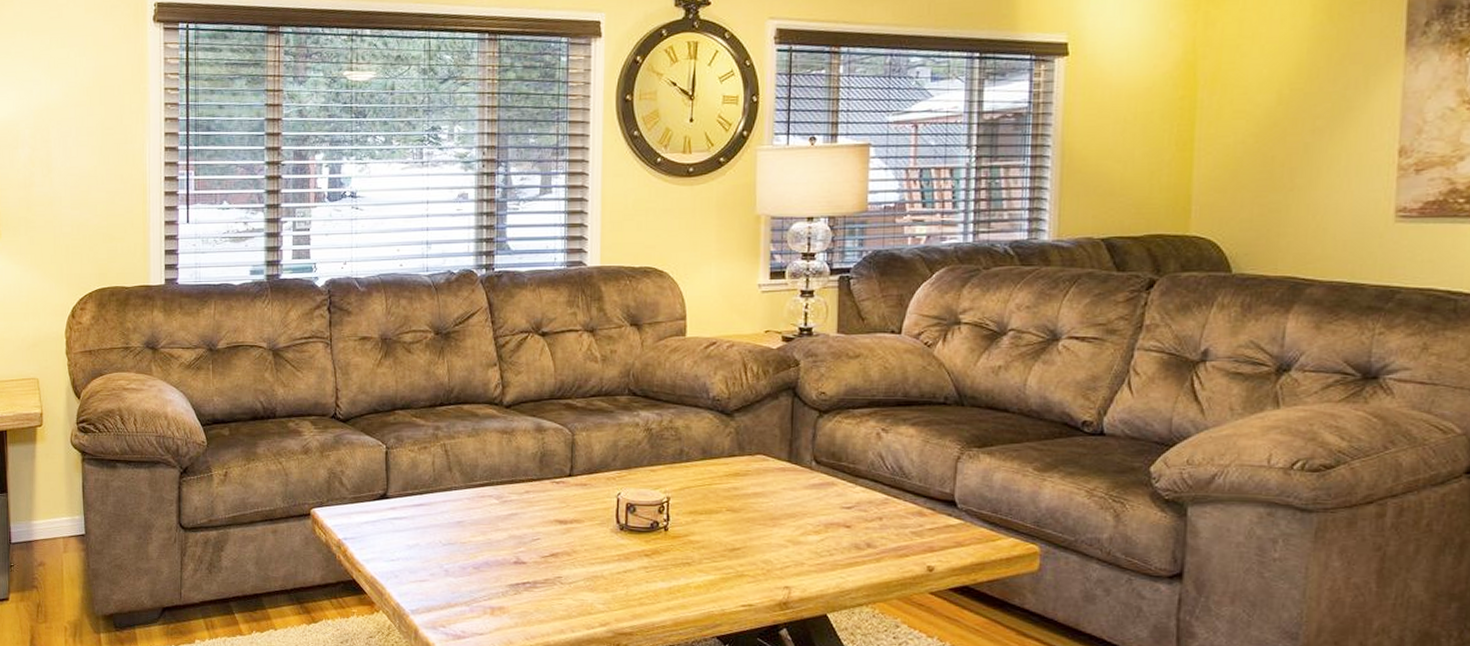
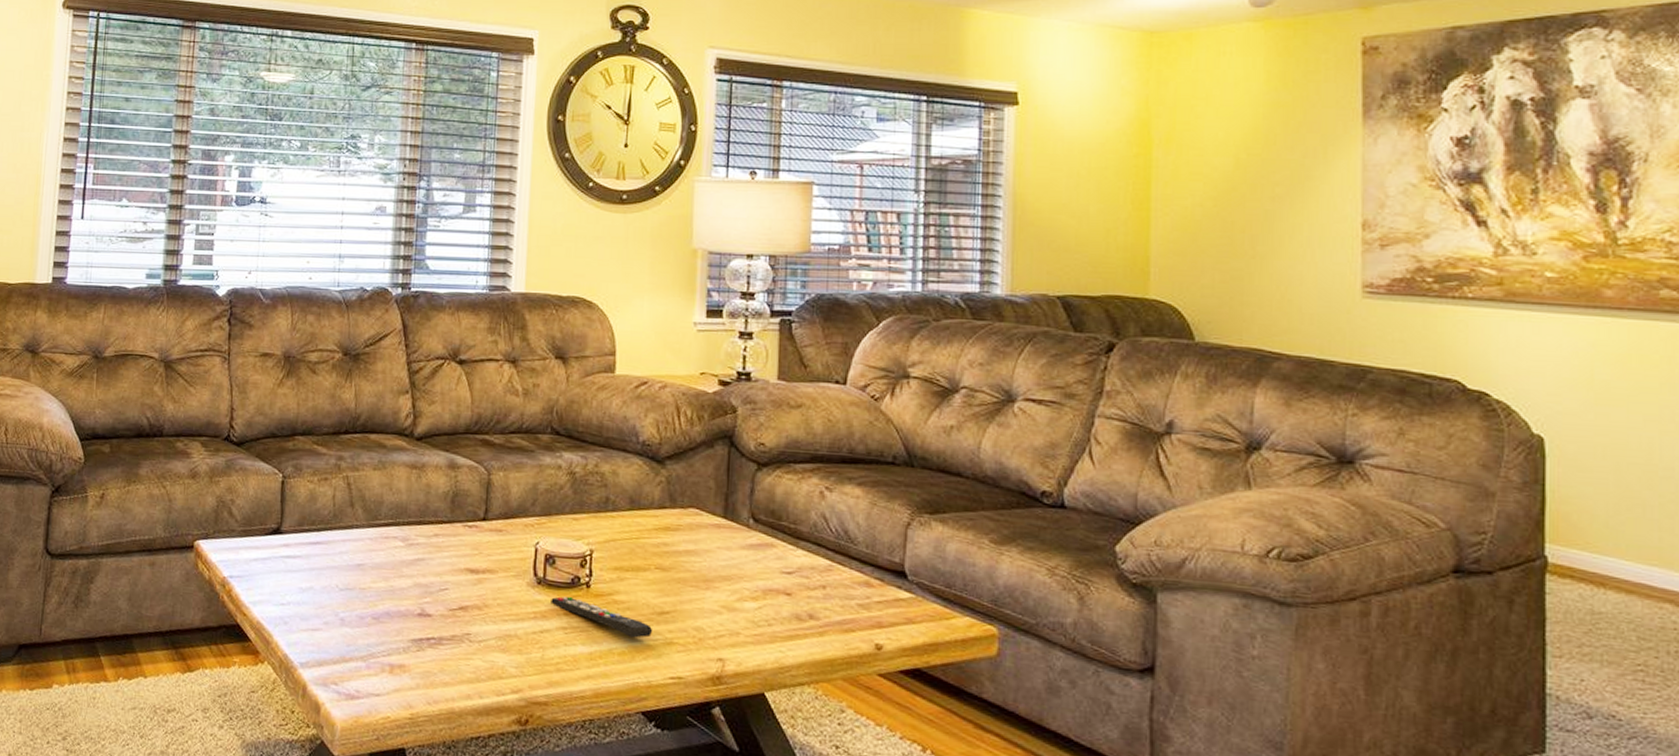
remote control: none [633,540,726,573] -> present [551,596,653,638]

